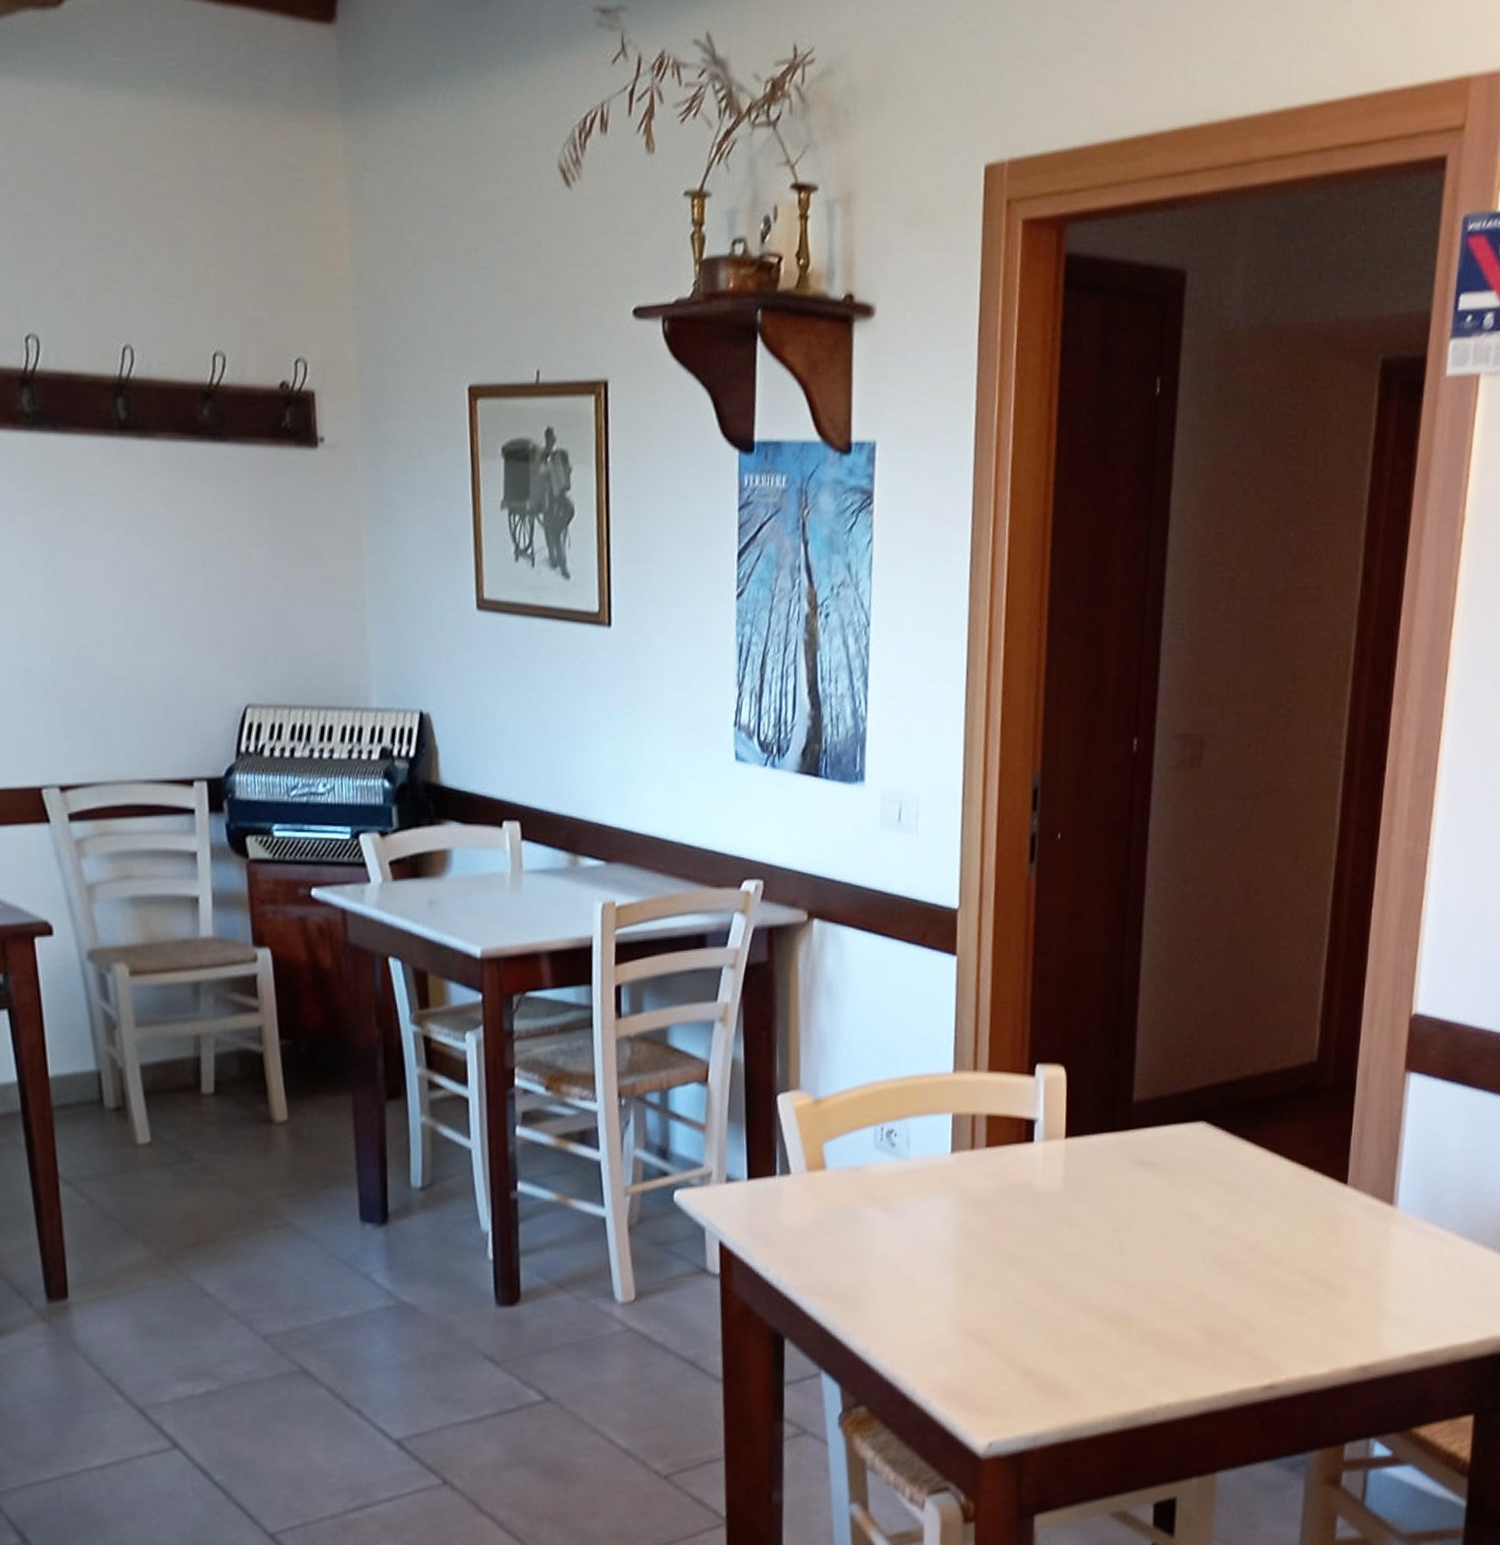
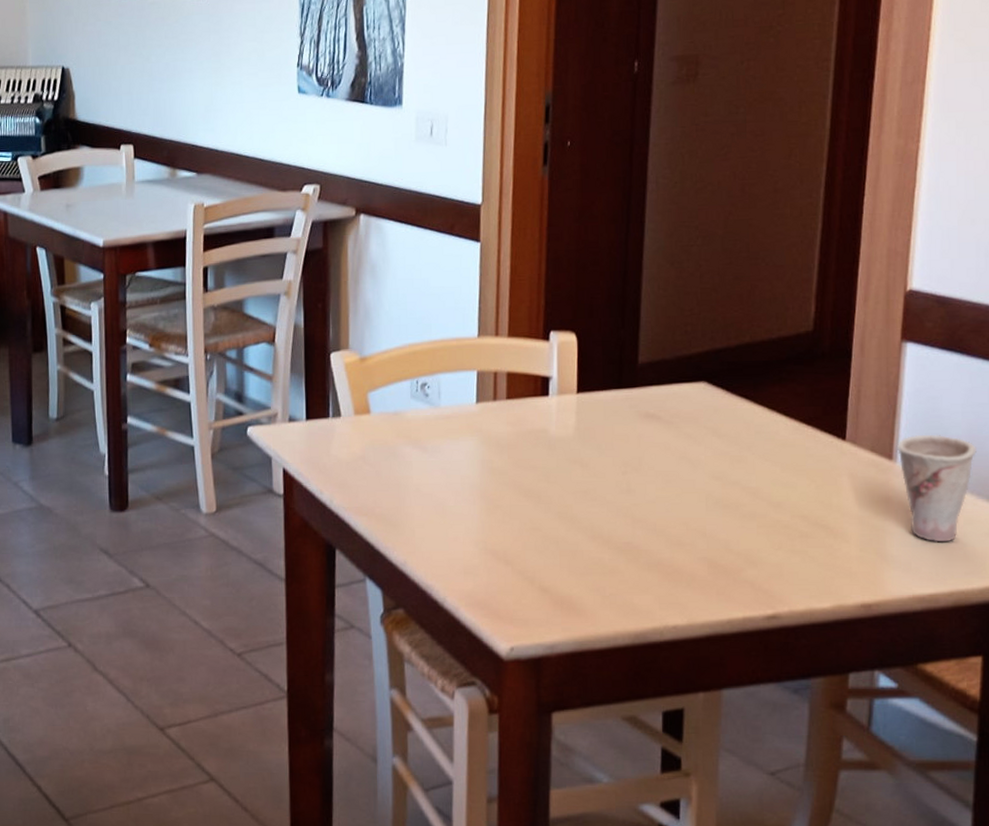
cup: none [1398,1174,1474,1294] -> present [897,434,977,543]

